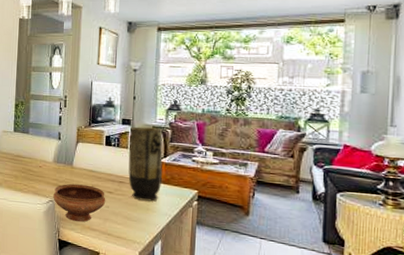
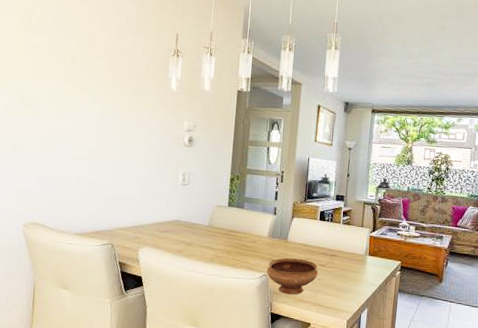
vase: present [128,127,163,202] -> none [340,202,373,273]

